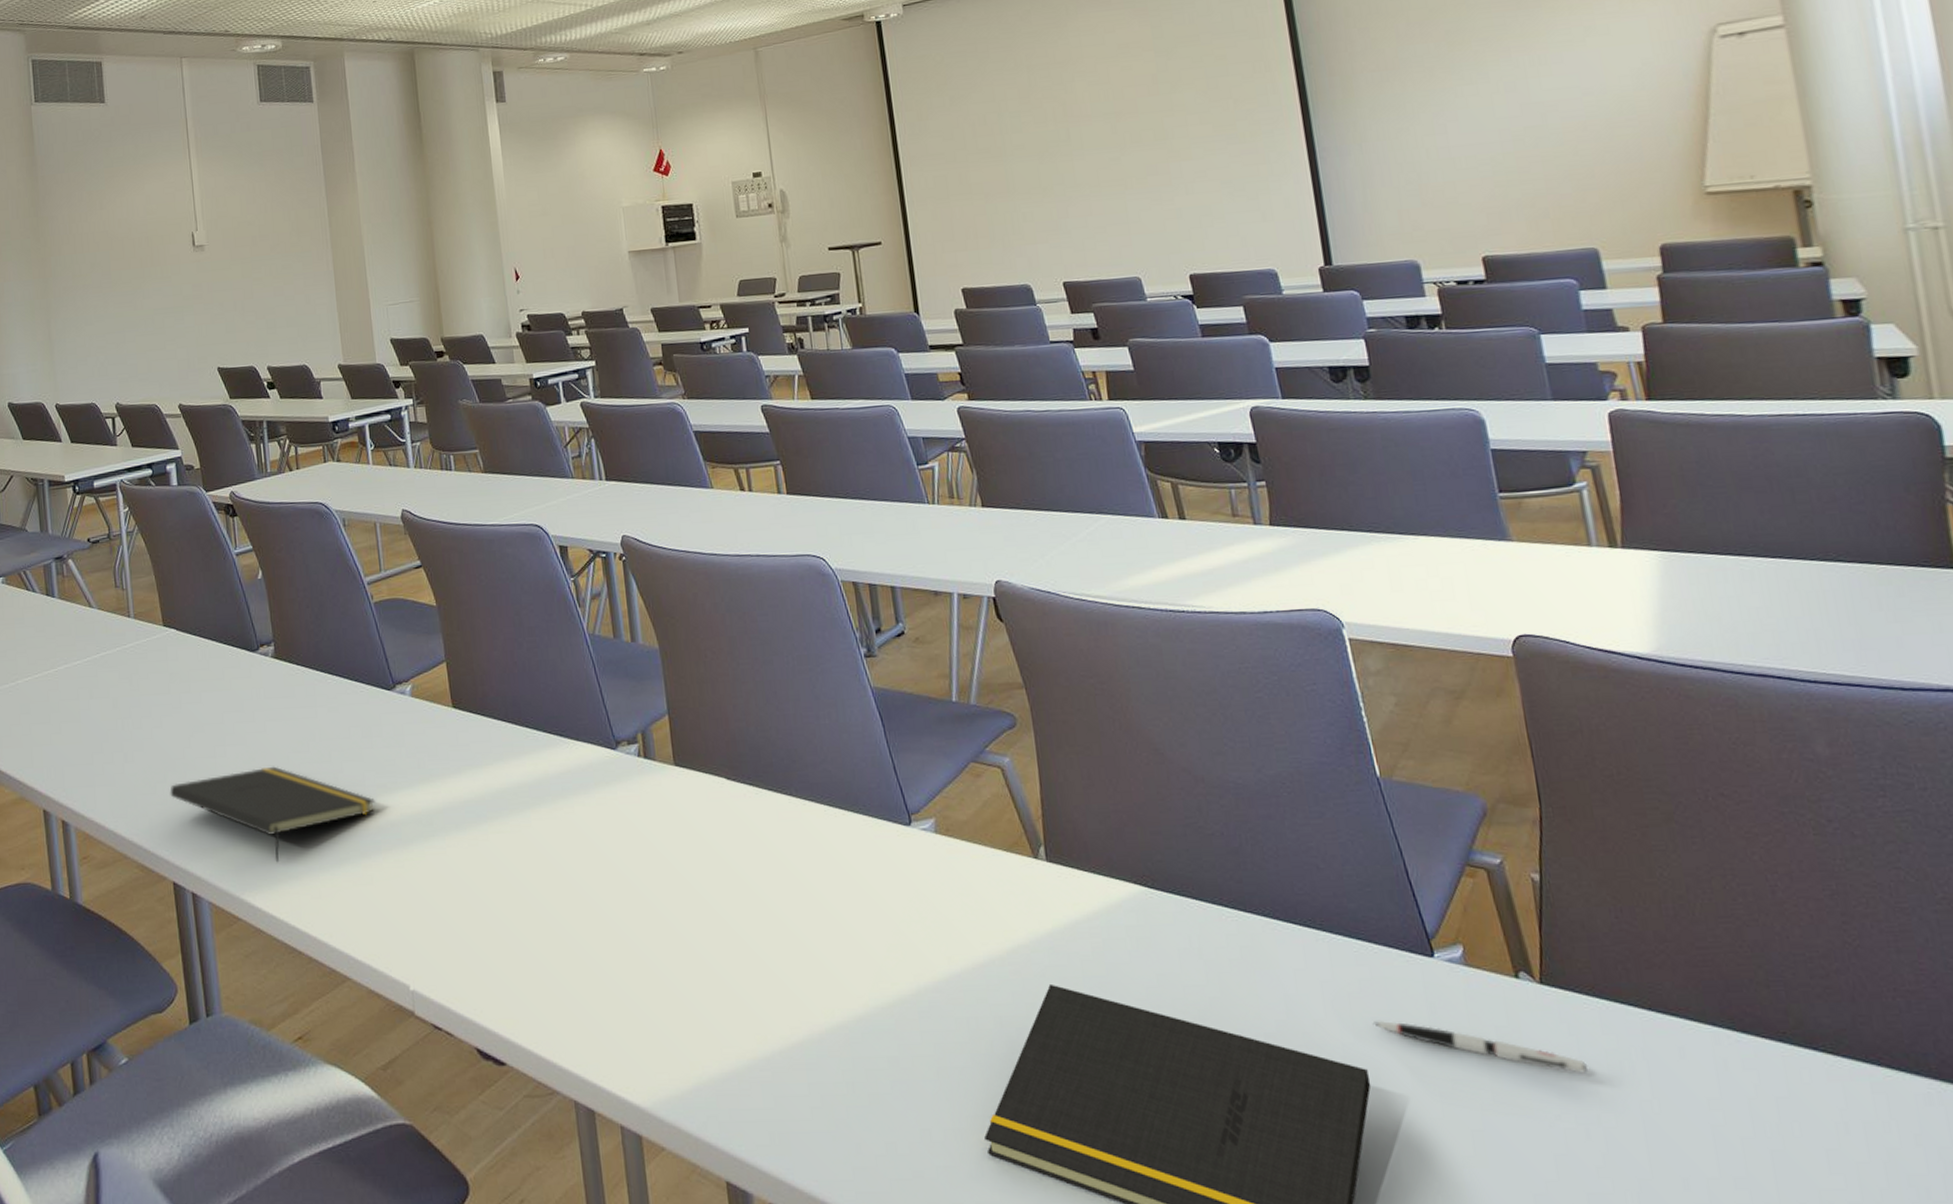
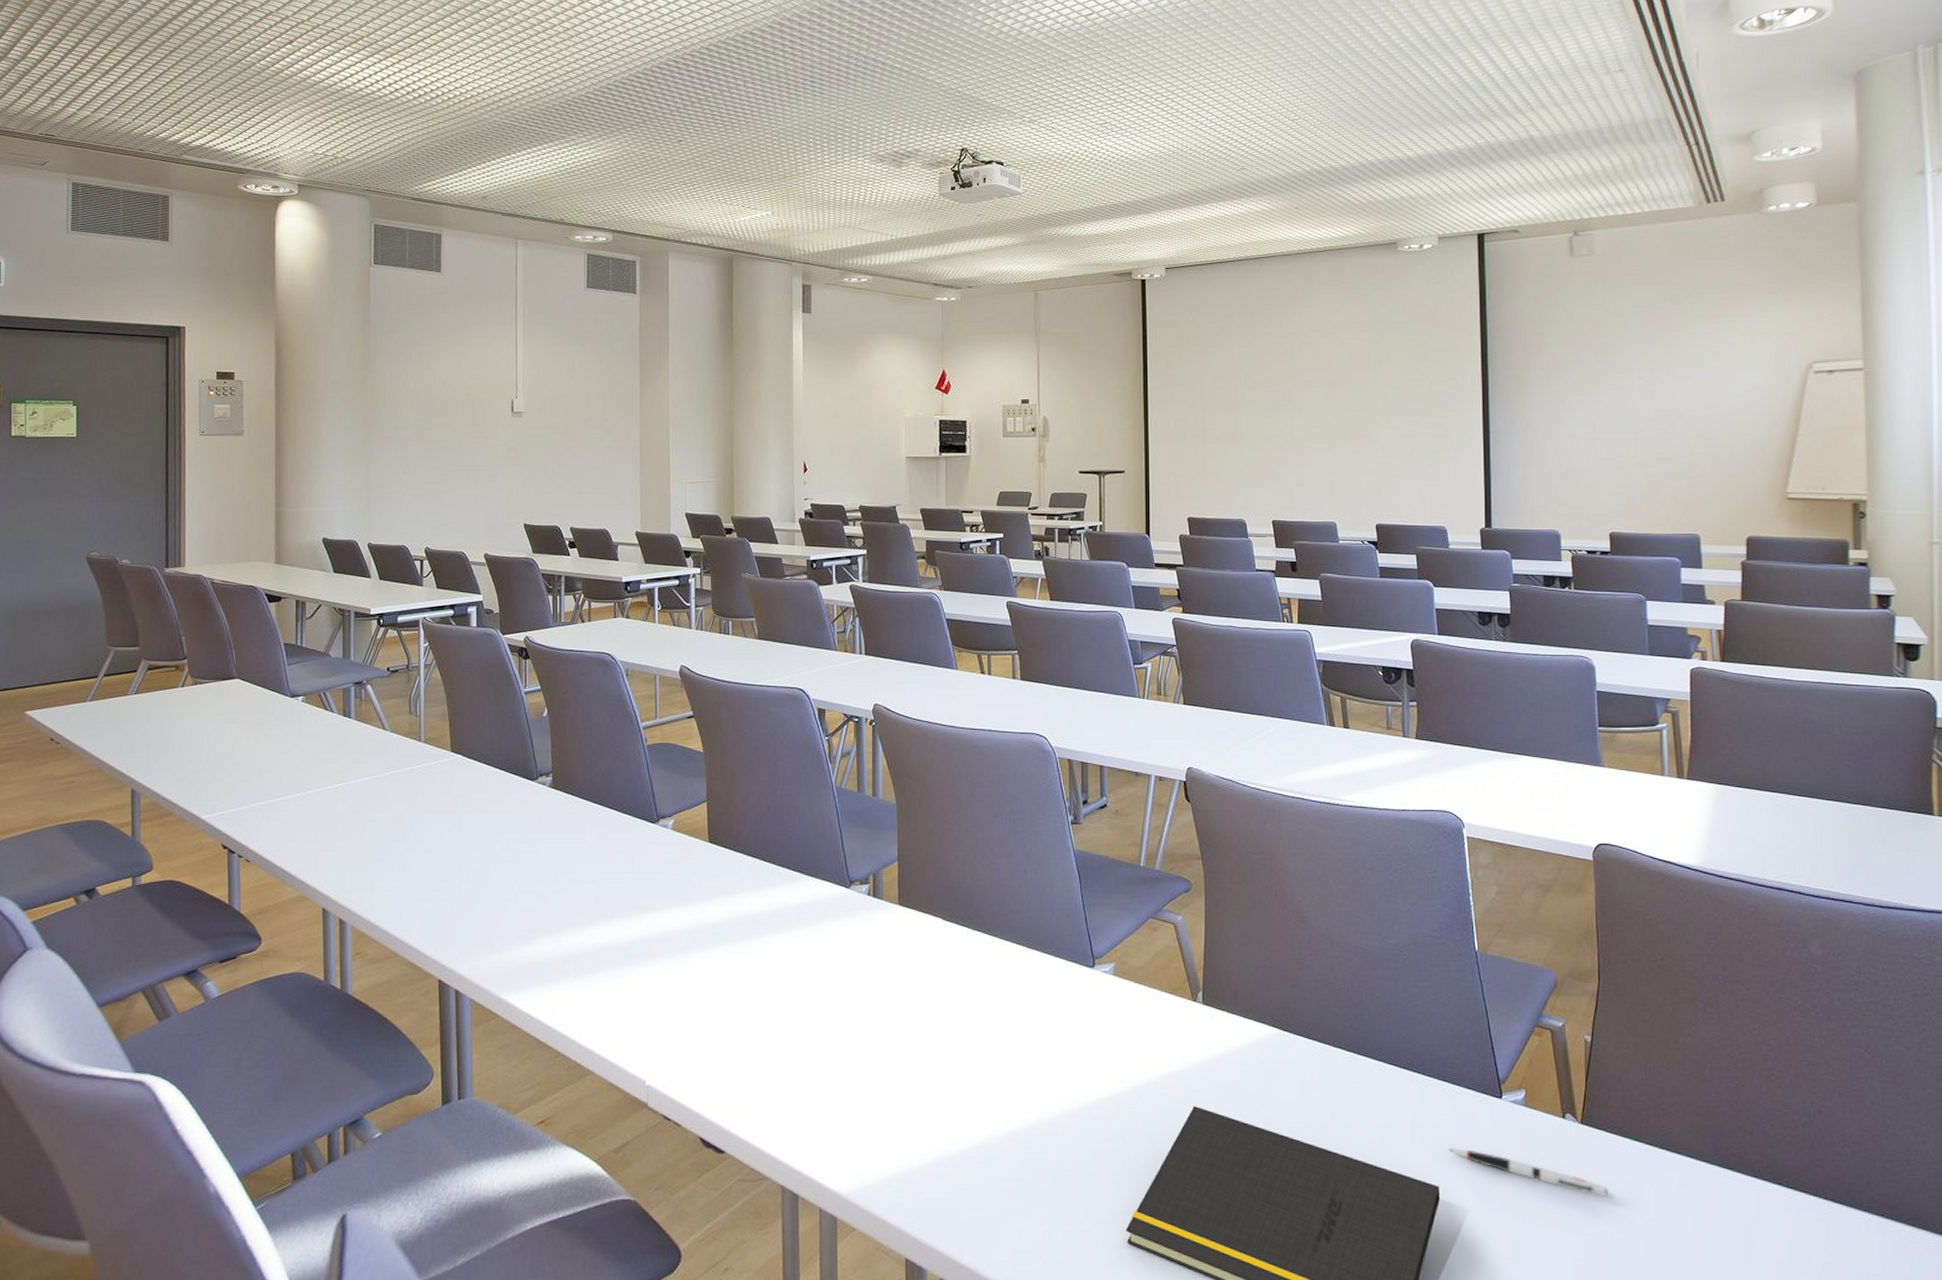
notepad: present [170,766,375,863] -> none [443,883,631,968]

